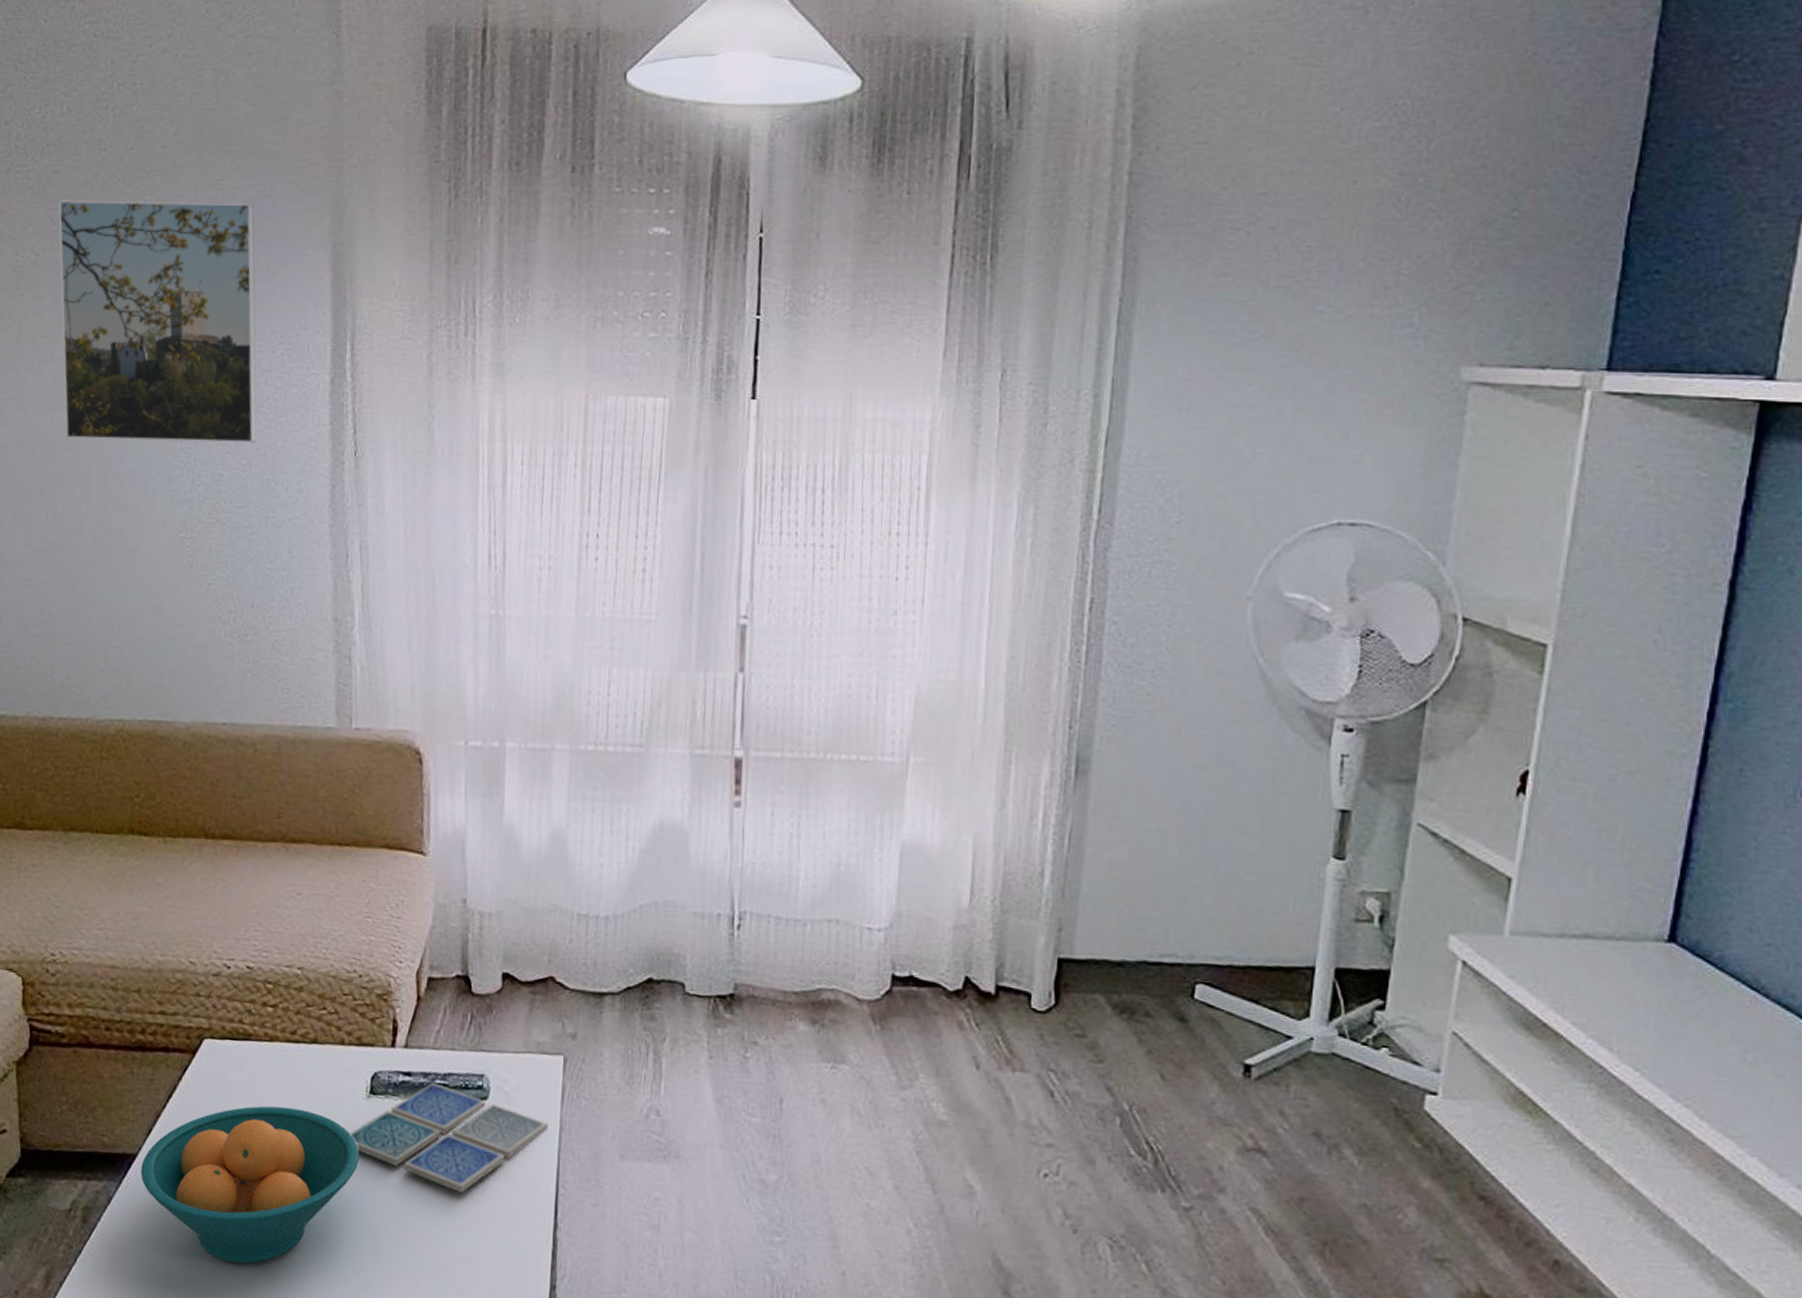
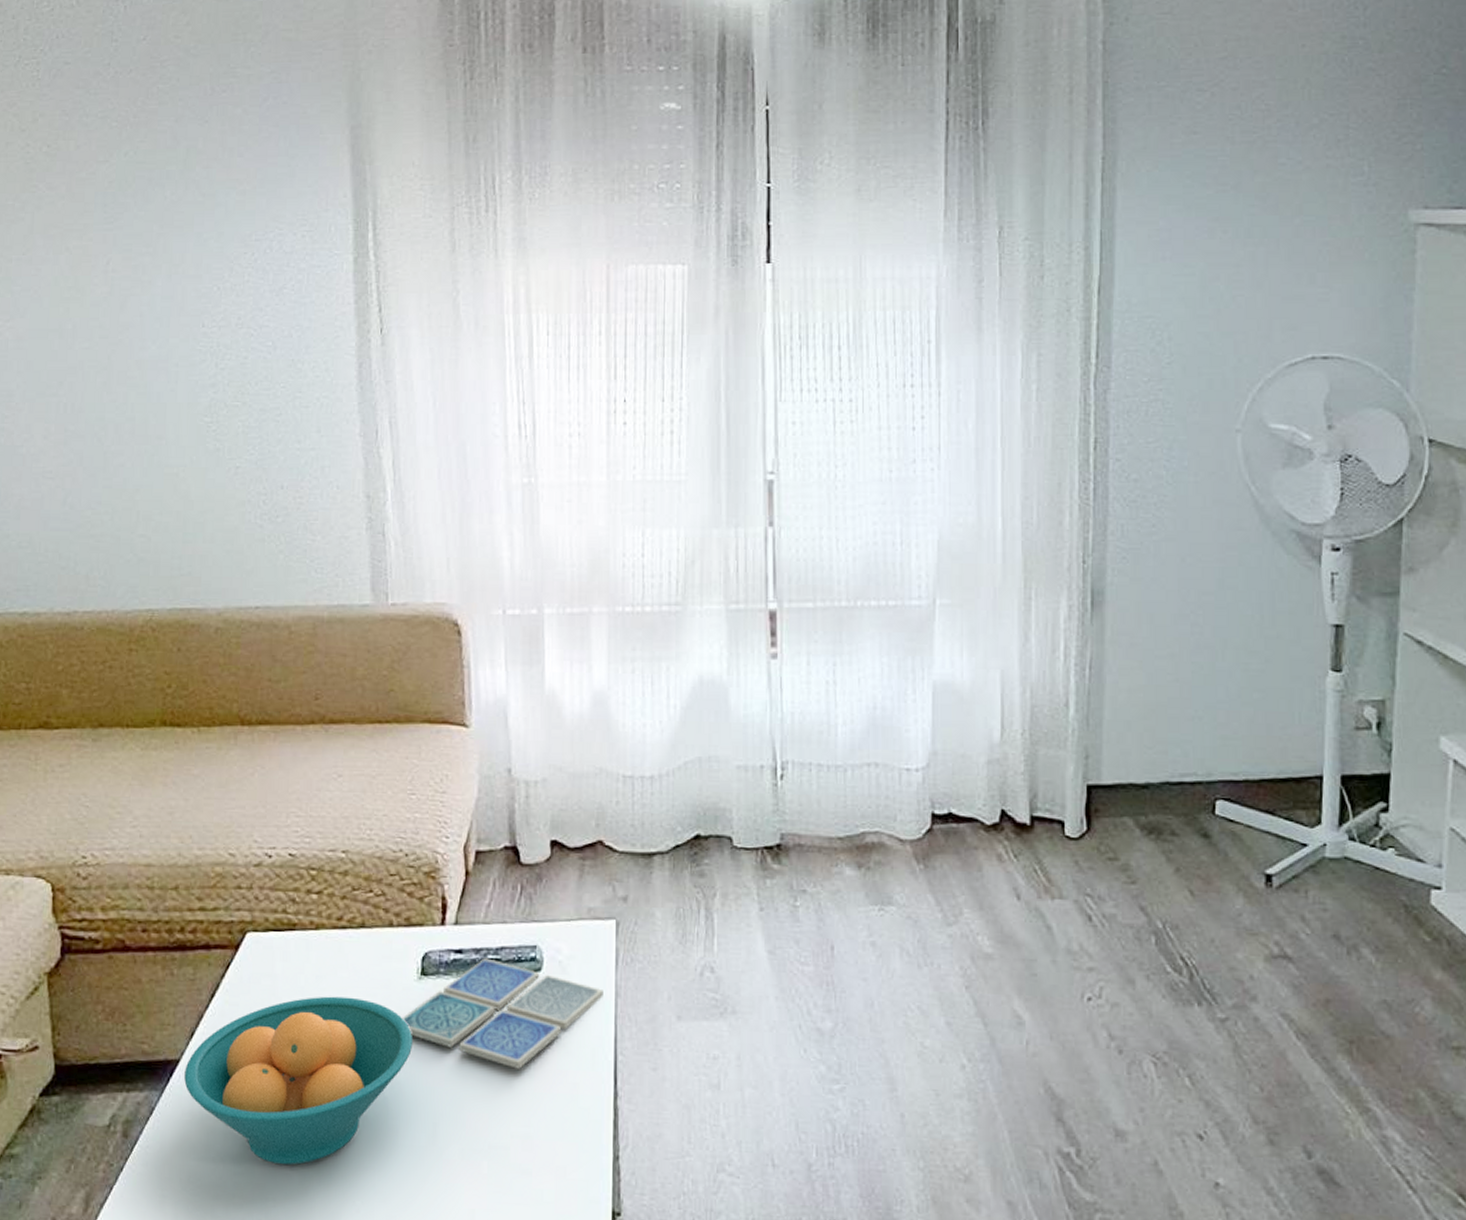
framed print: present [58,199,257,444] -> none [69,89,281,328]

